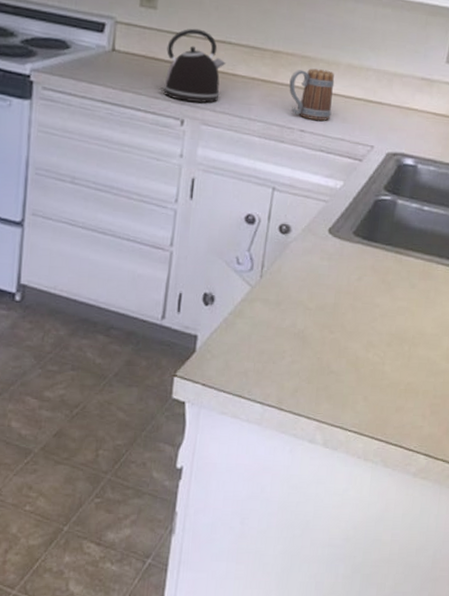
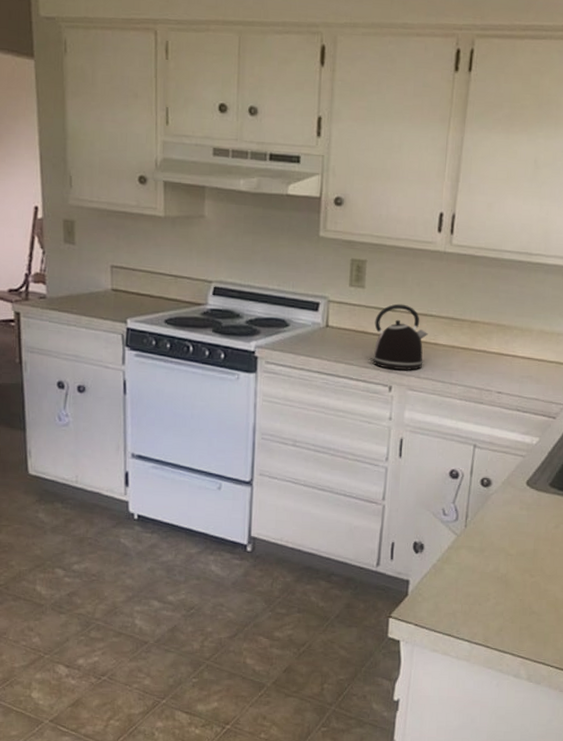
mug: present [289,68,335,121] -> none [486,335,528,383]

